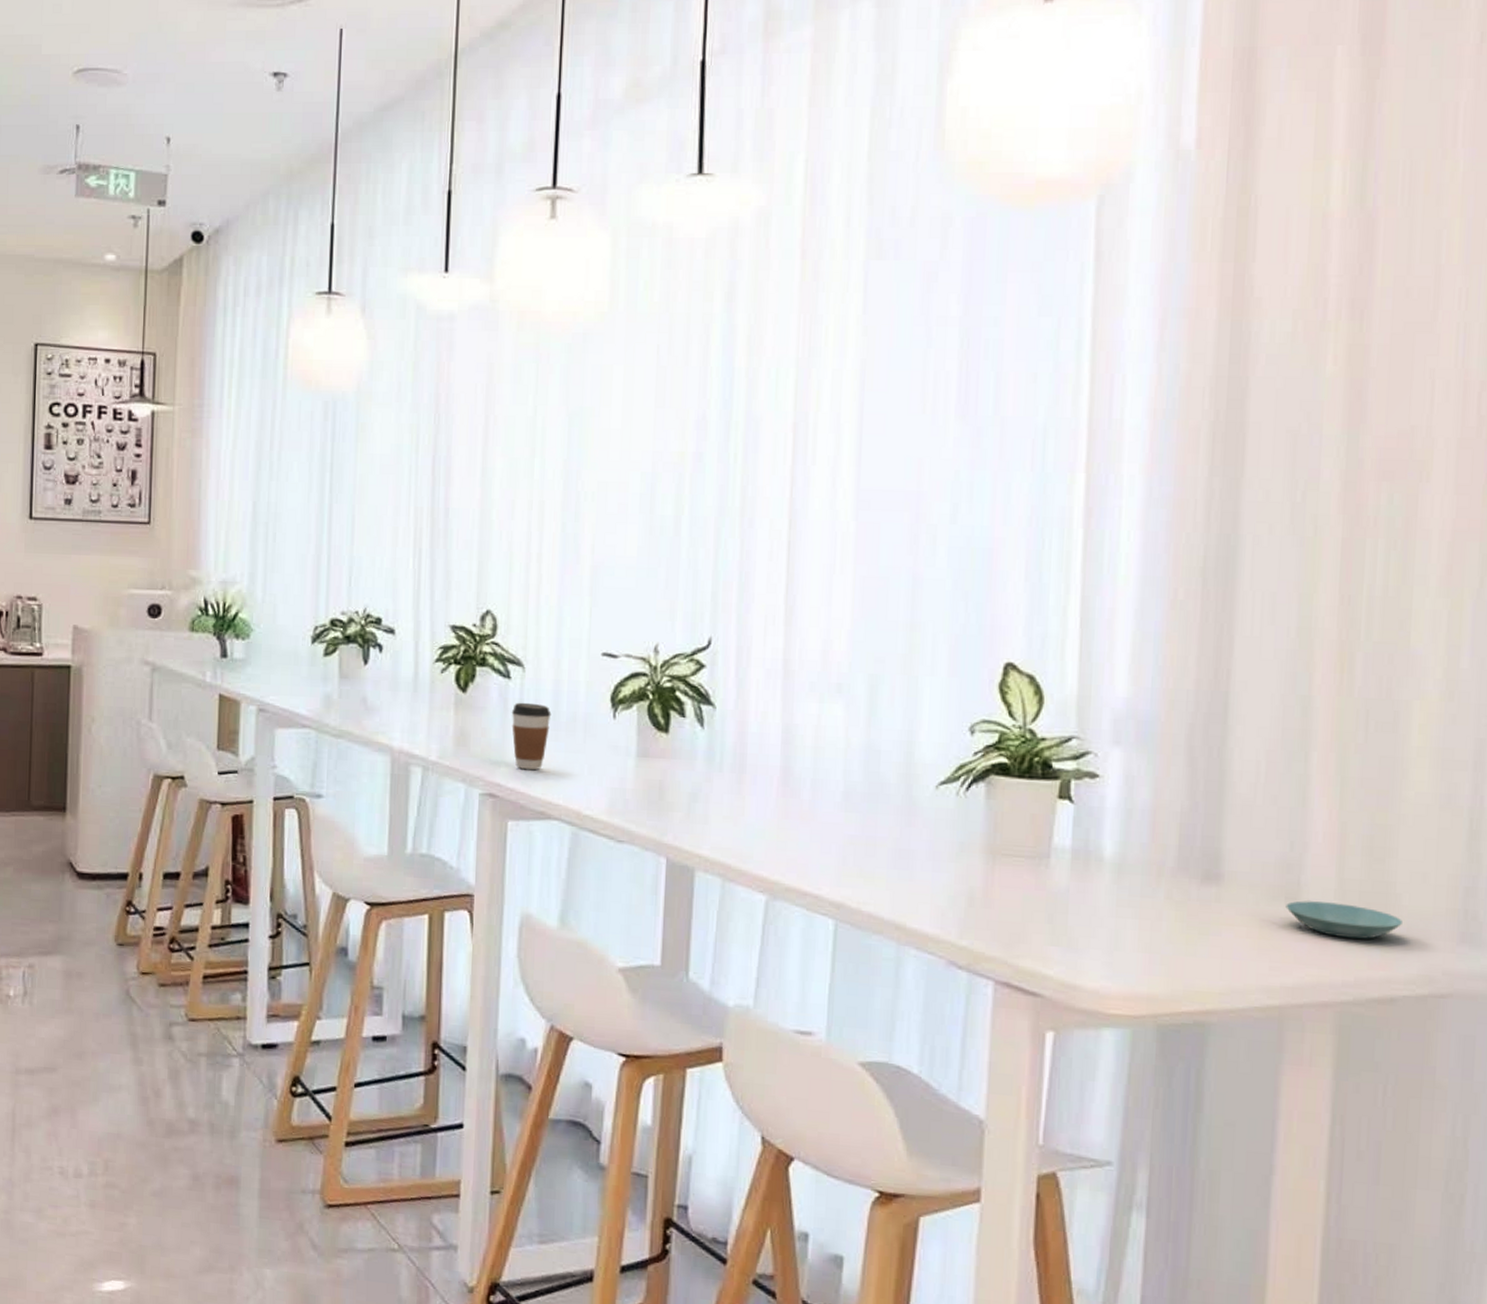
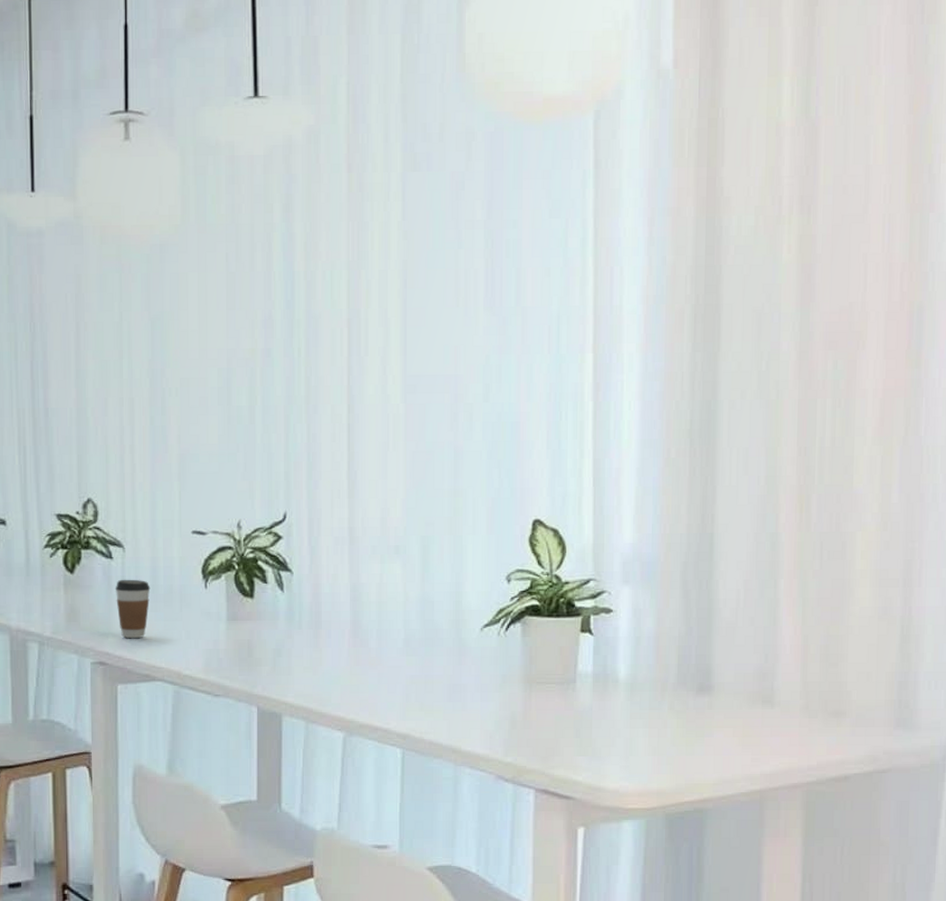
saucer: present [1286,900,1402,940] -> none [763,702,852,731]

